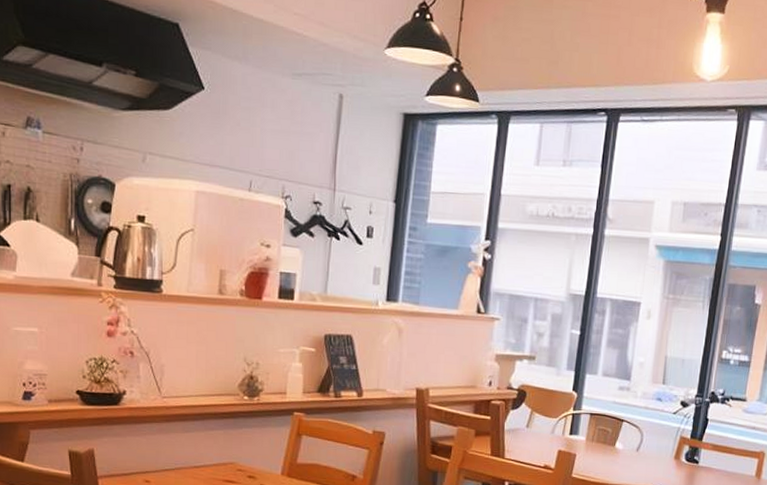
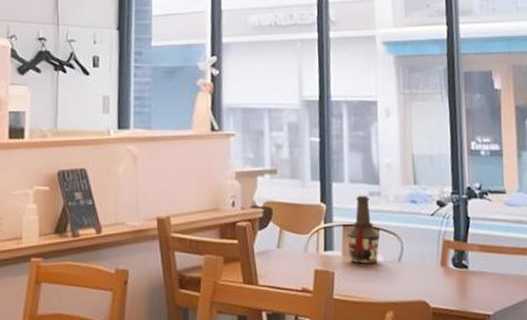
bottle: none [592,388,624,450] -> present [347,195,380,264]

